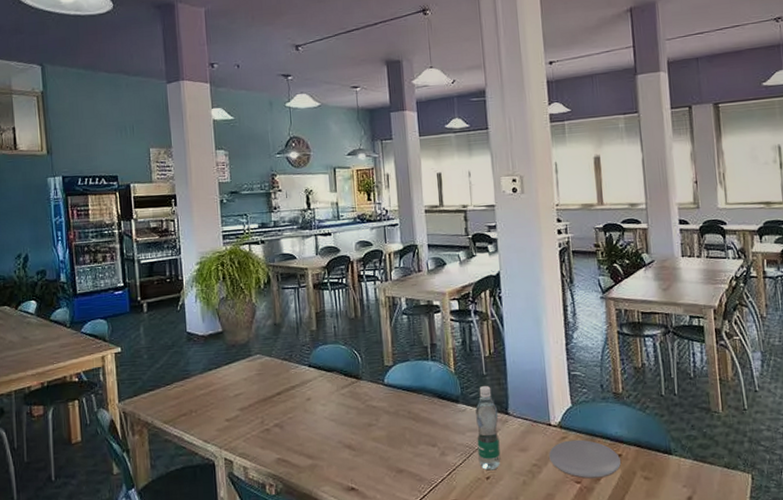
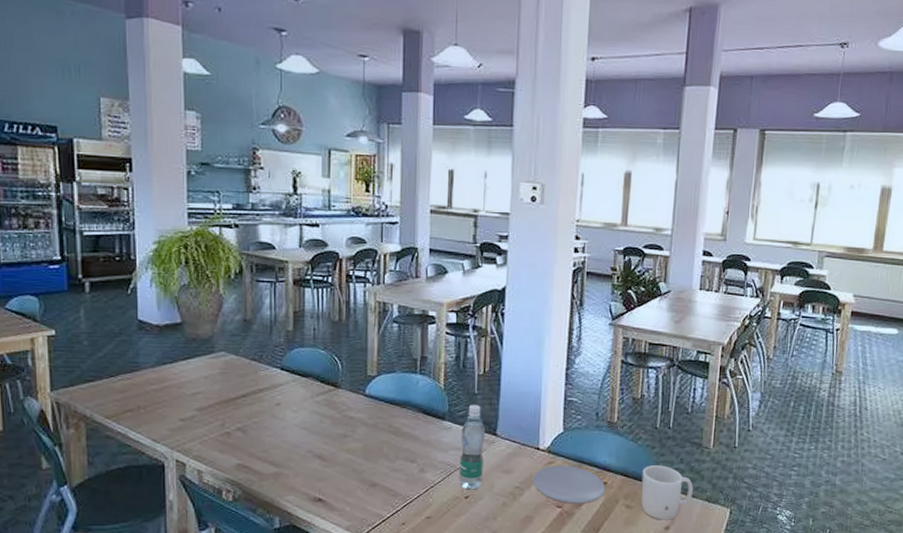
mug: none [655,433,710,491] -> present [640,465,694,520]

